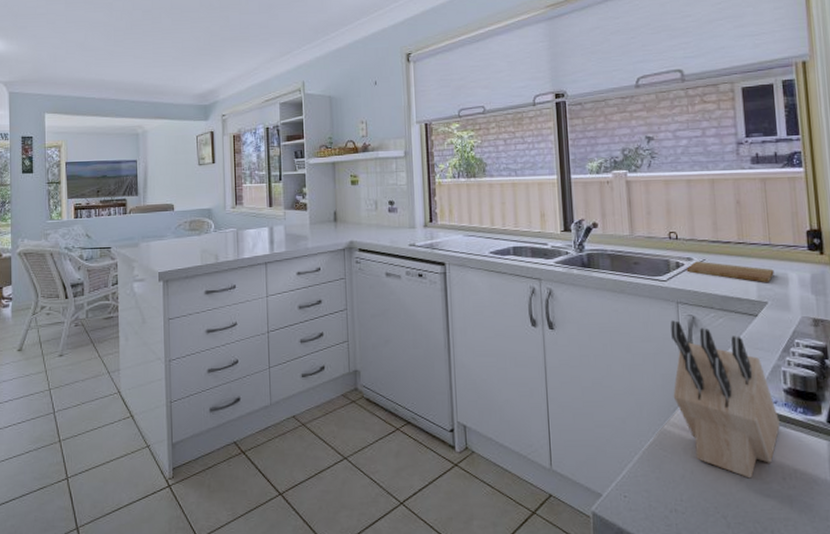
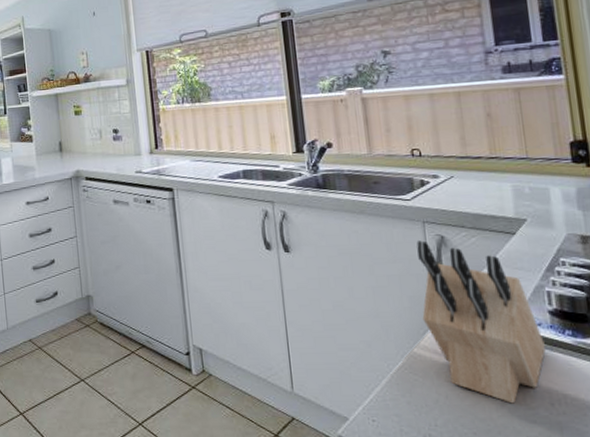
cutting board: present [686,261,774,282] -> none [432,178,533,198]

